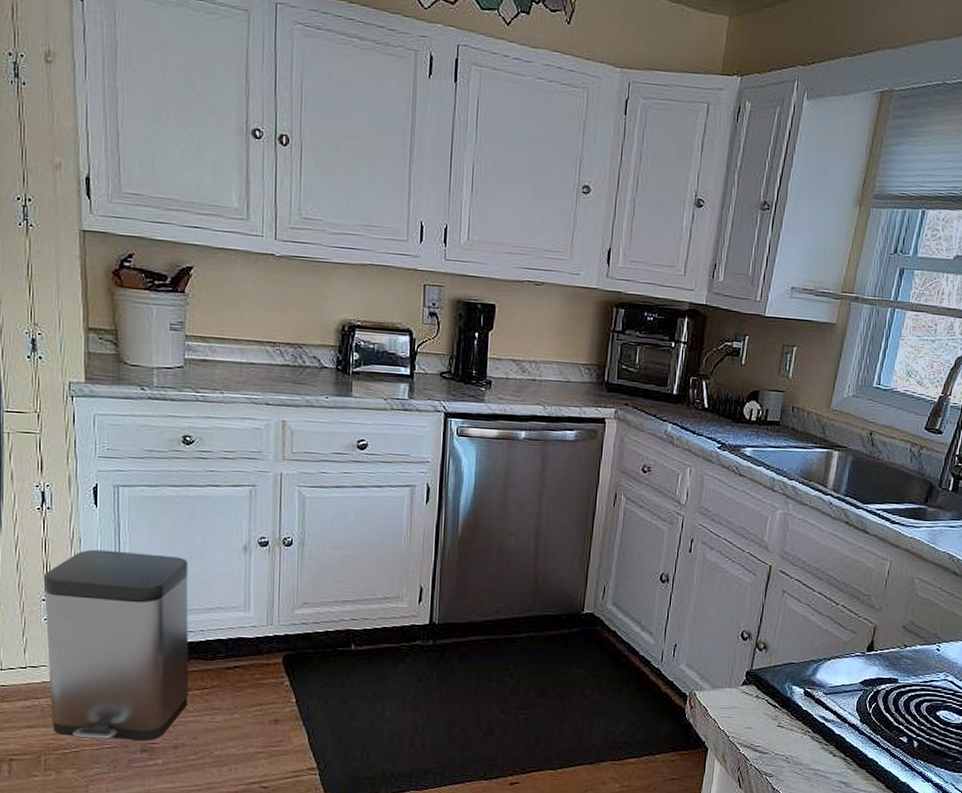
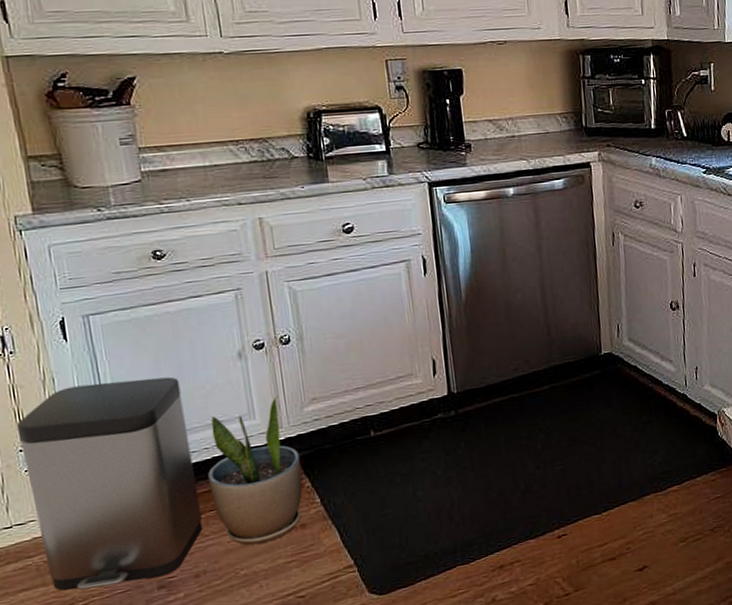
potted plant: none [199,594,284,730] -> present [207,396,303,545]

